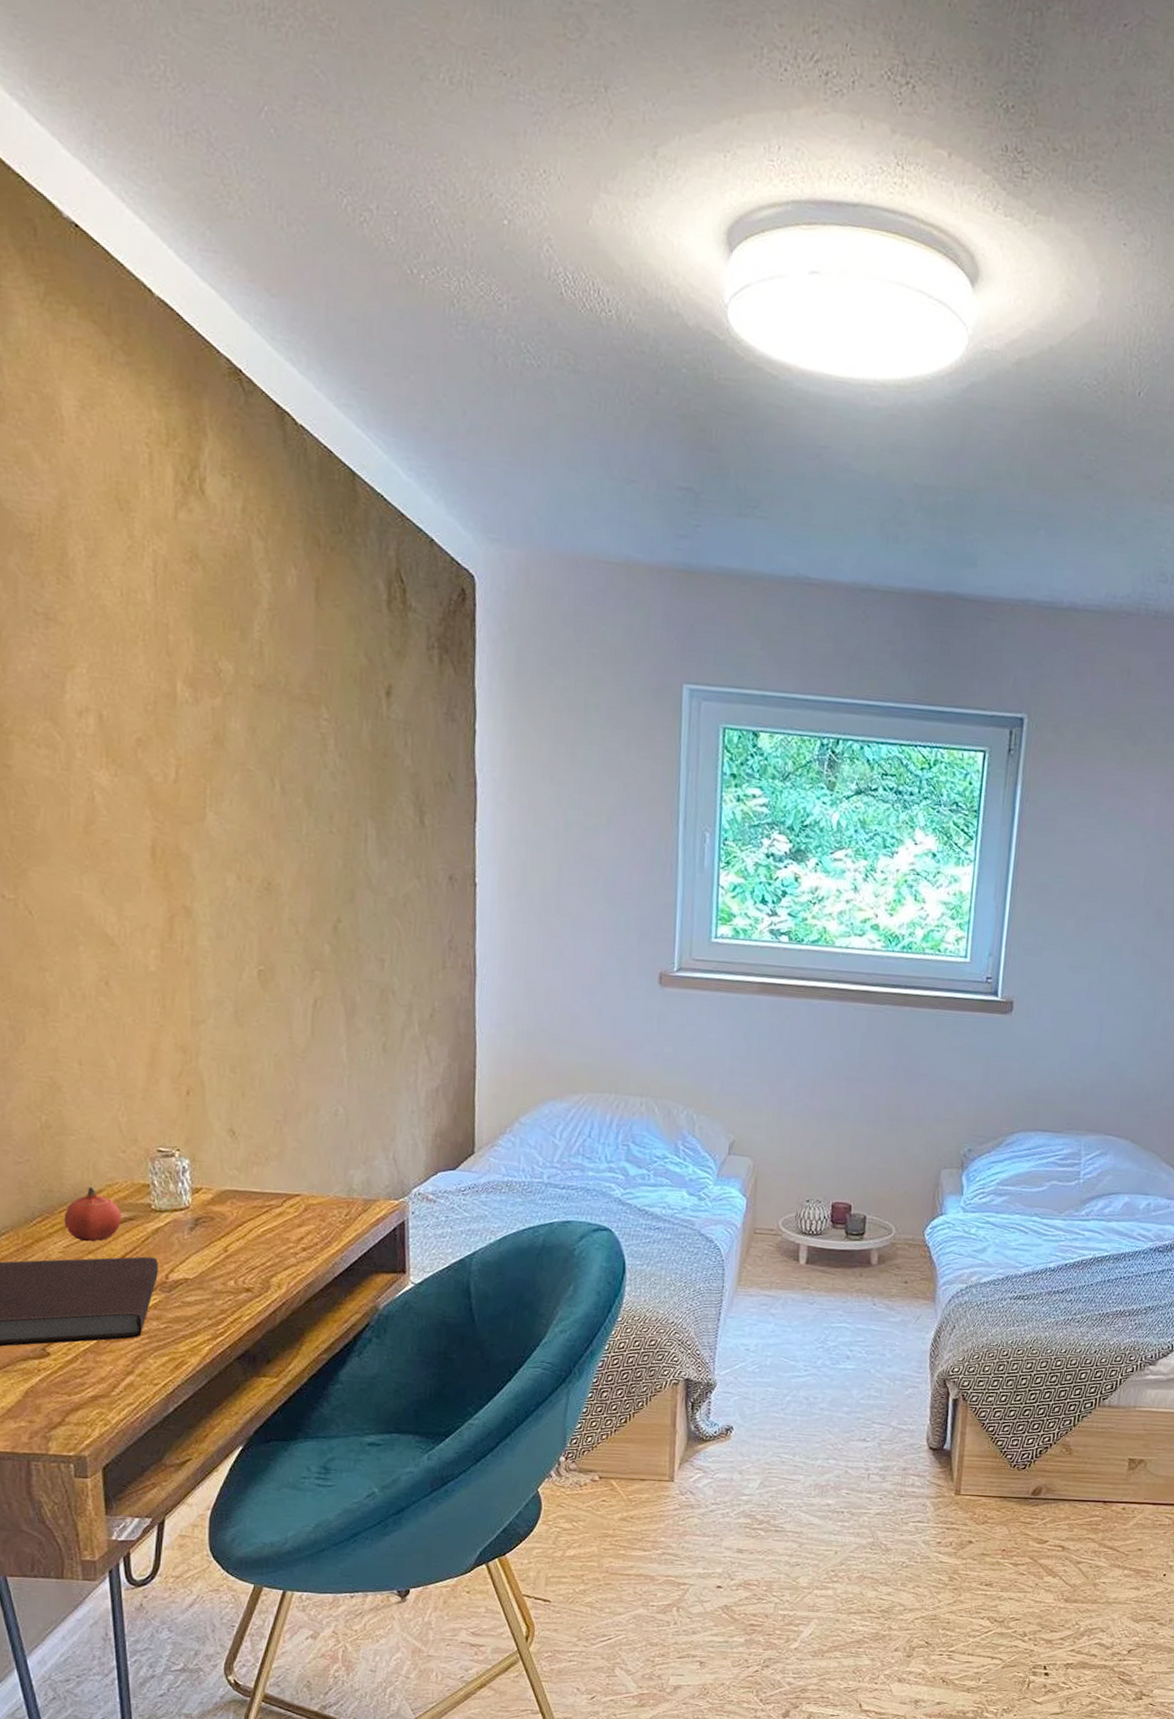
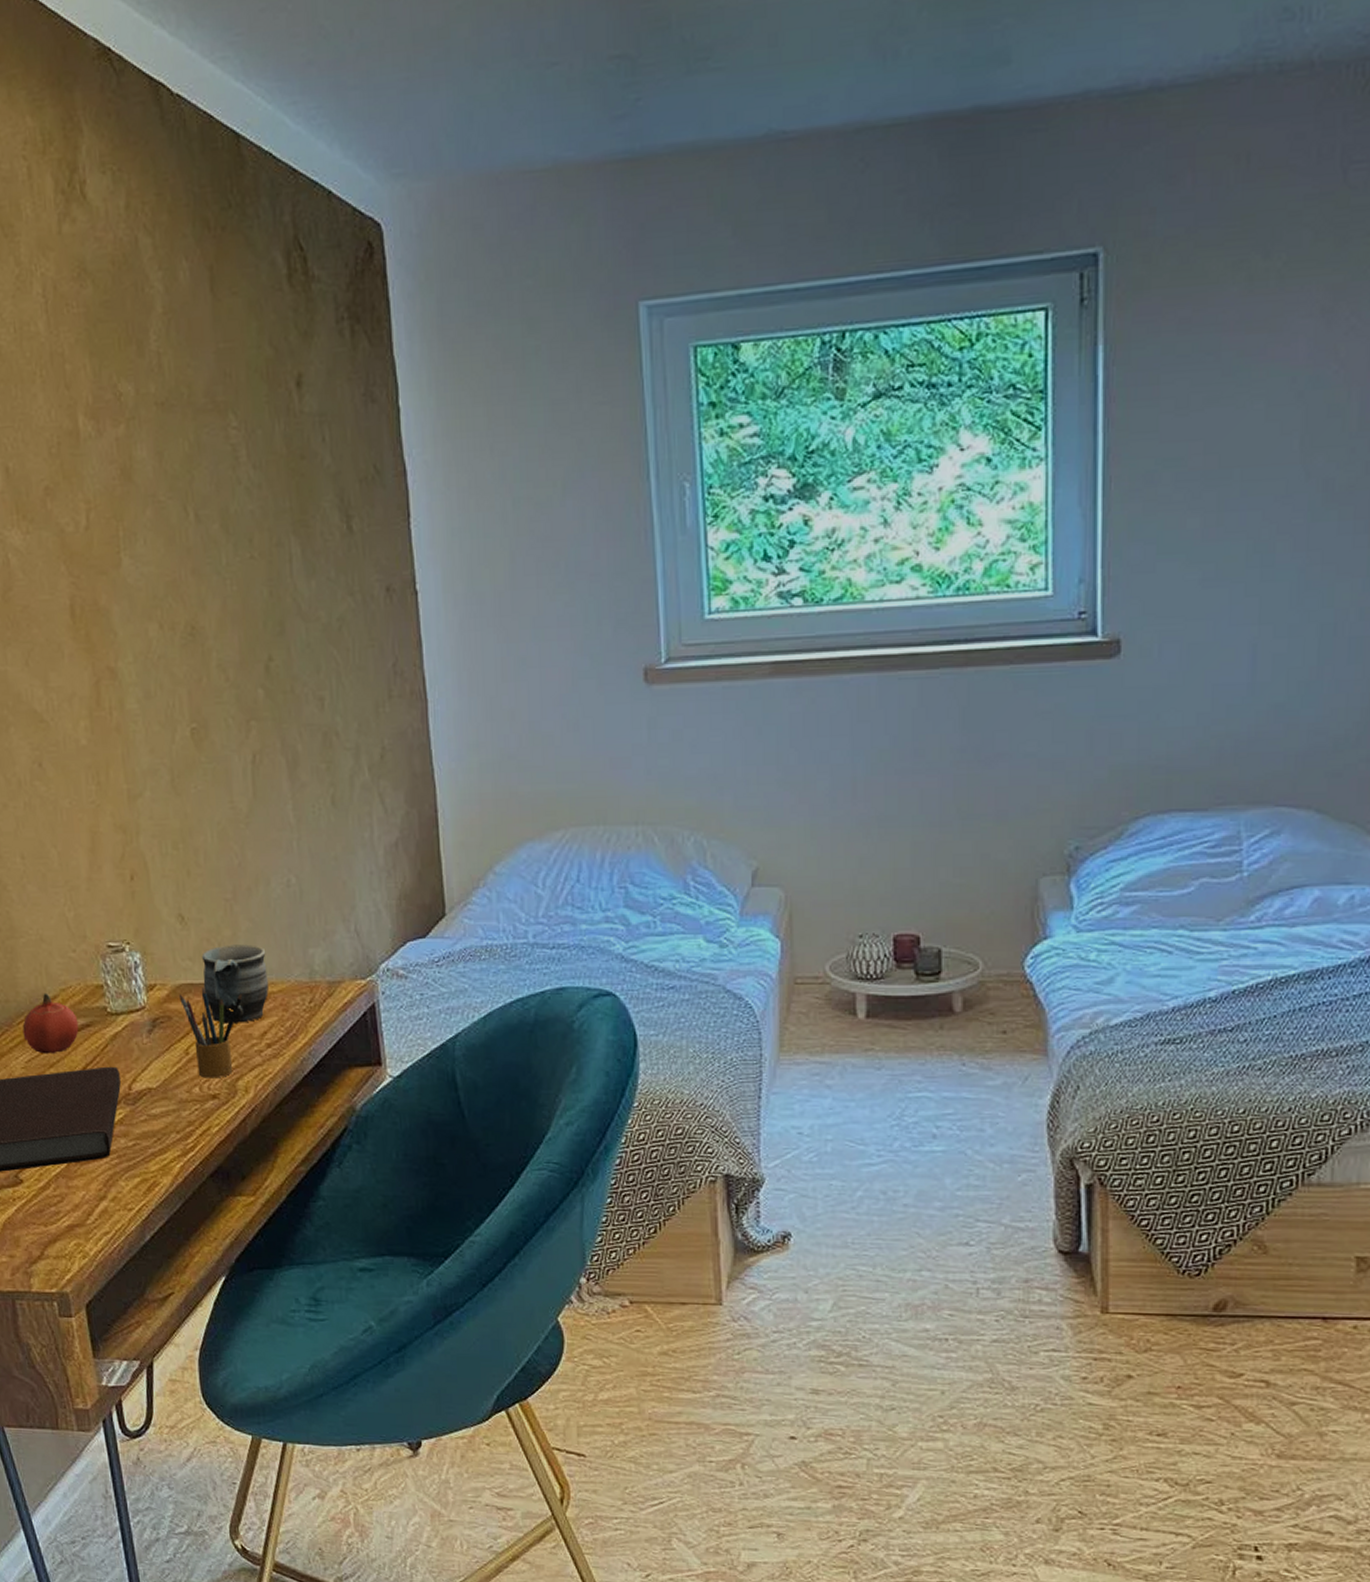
pencil box: none [224,1195,284,1274] -> present [180,988,243,1079]
mug: none [247,1160,310,1229] -> present [201,944,269,1025]

